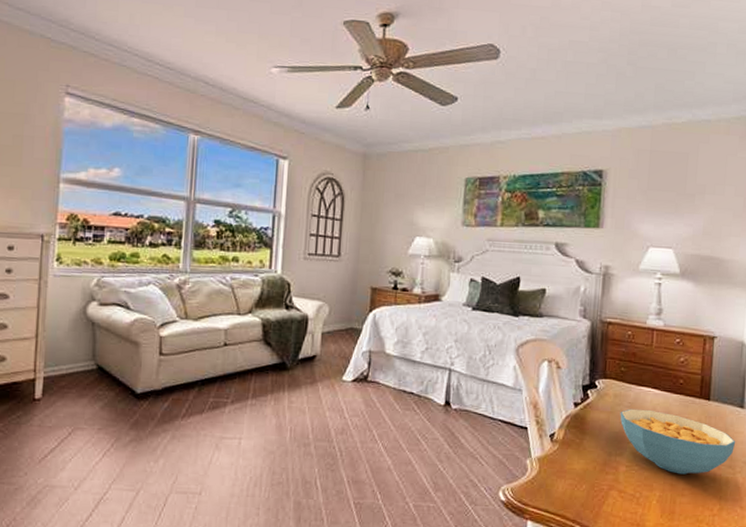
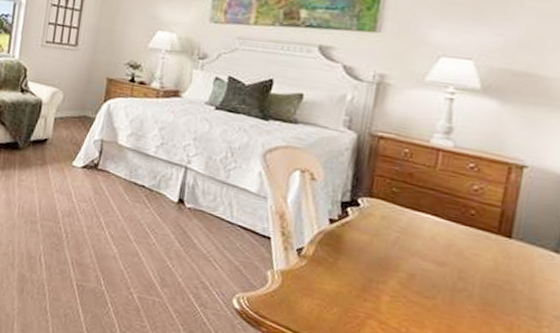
cereal bowl: present [620,408,736,475] -> none [386,234,546,321]

